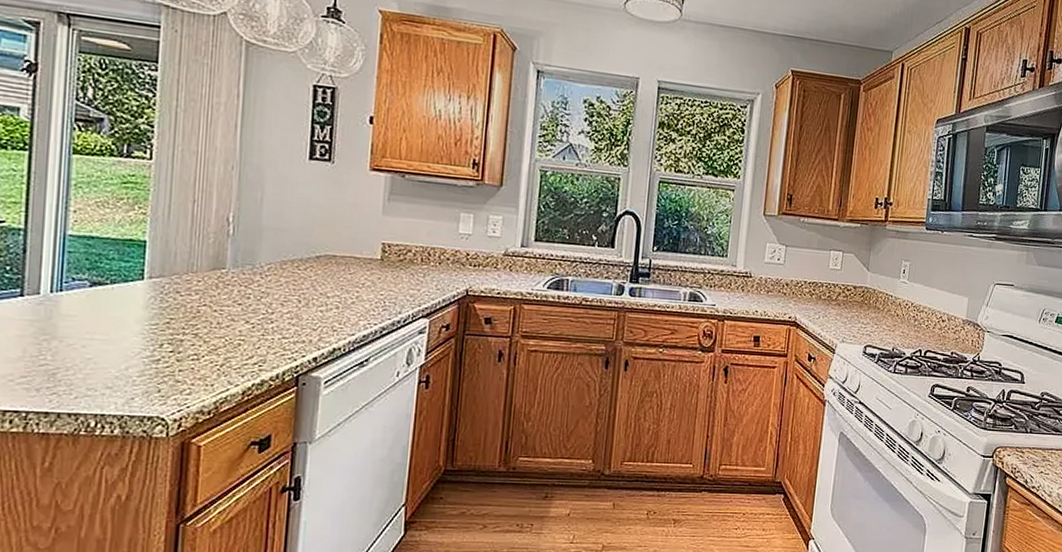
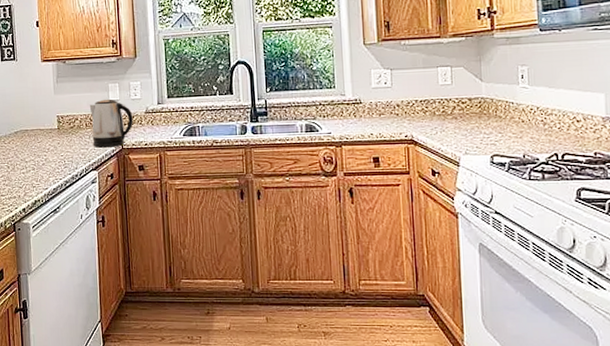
kettle: none [427,230,487,292] -> present [89,99,133,148]

